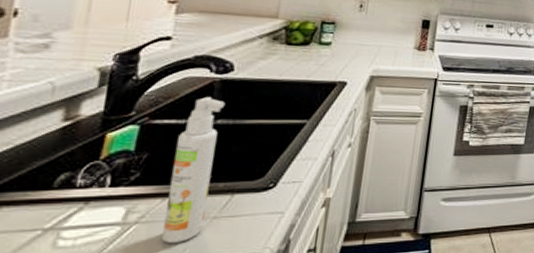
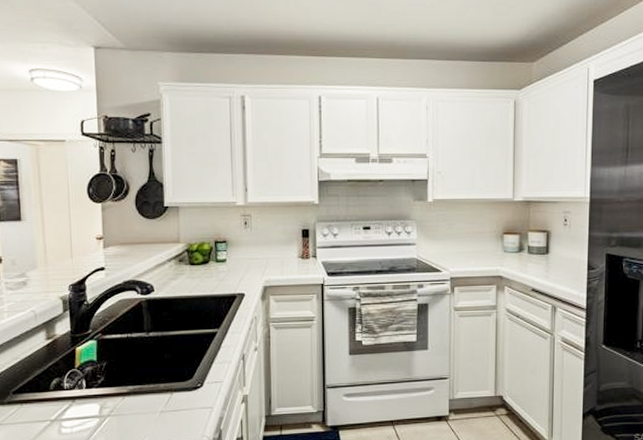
spray bottle: present [162,96,226,243] -> none [125,314,155,431]

